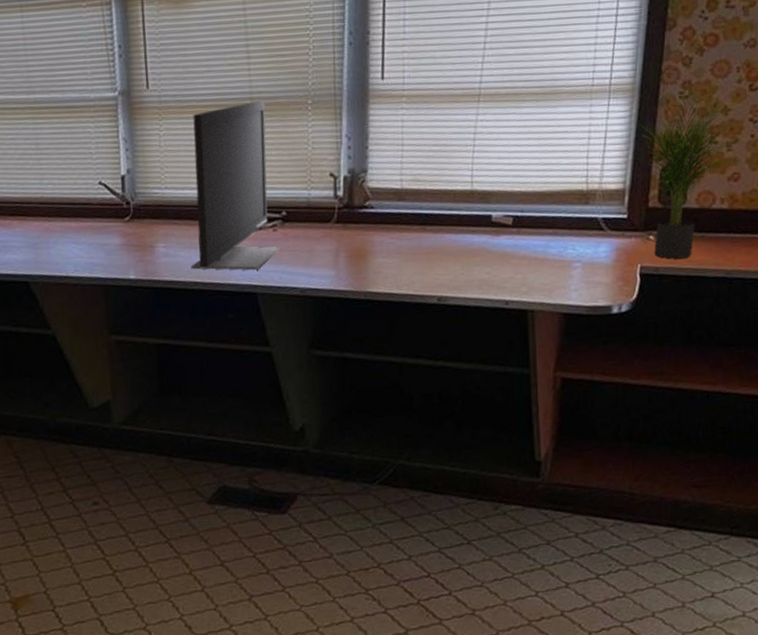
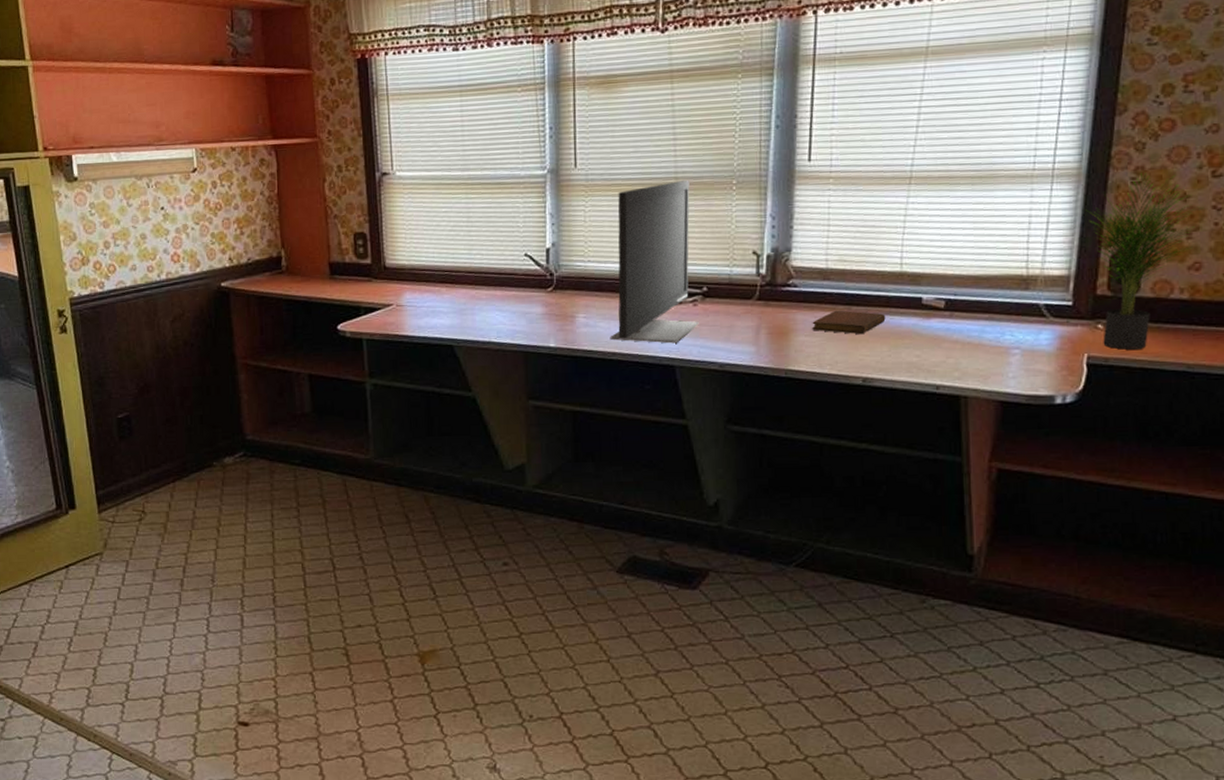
notebook: none [389,230,458,254] -> present [812,310,886,335]

